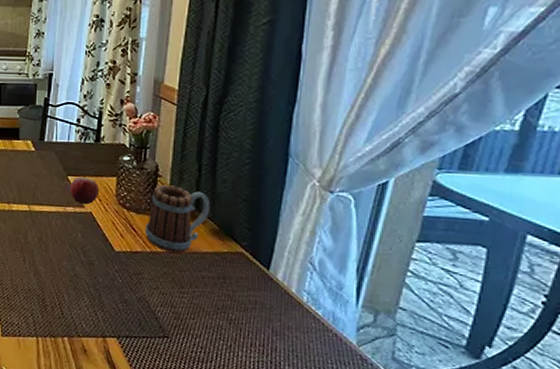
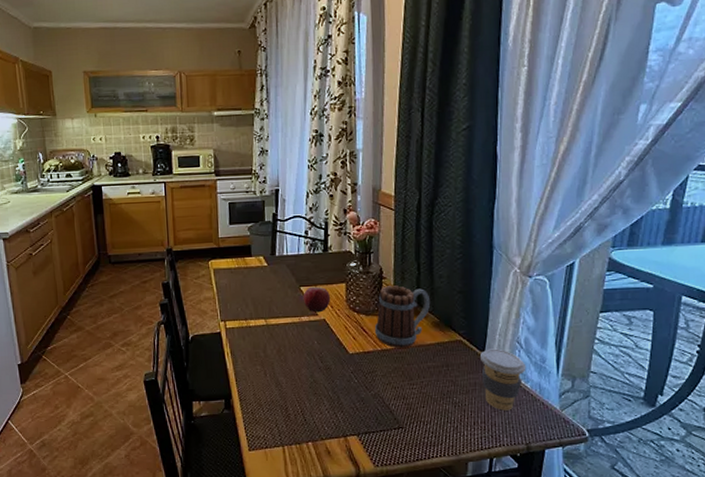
coffee cup: none [264,266,319,337] -> present [480,348,526,411]

